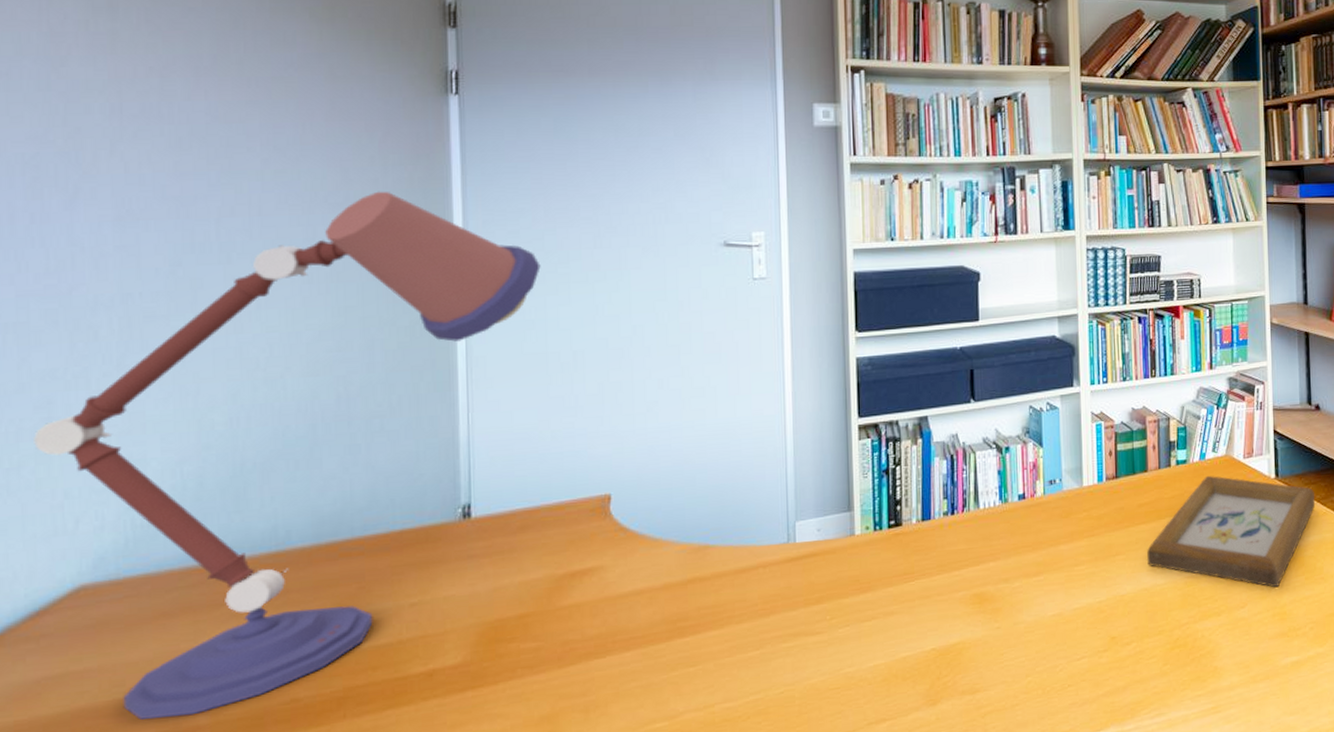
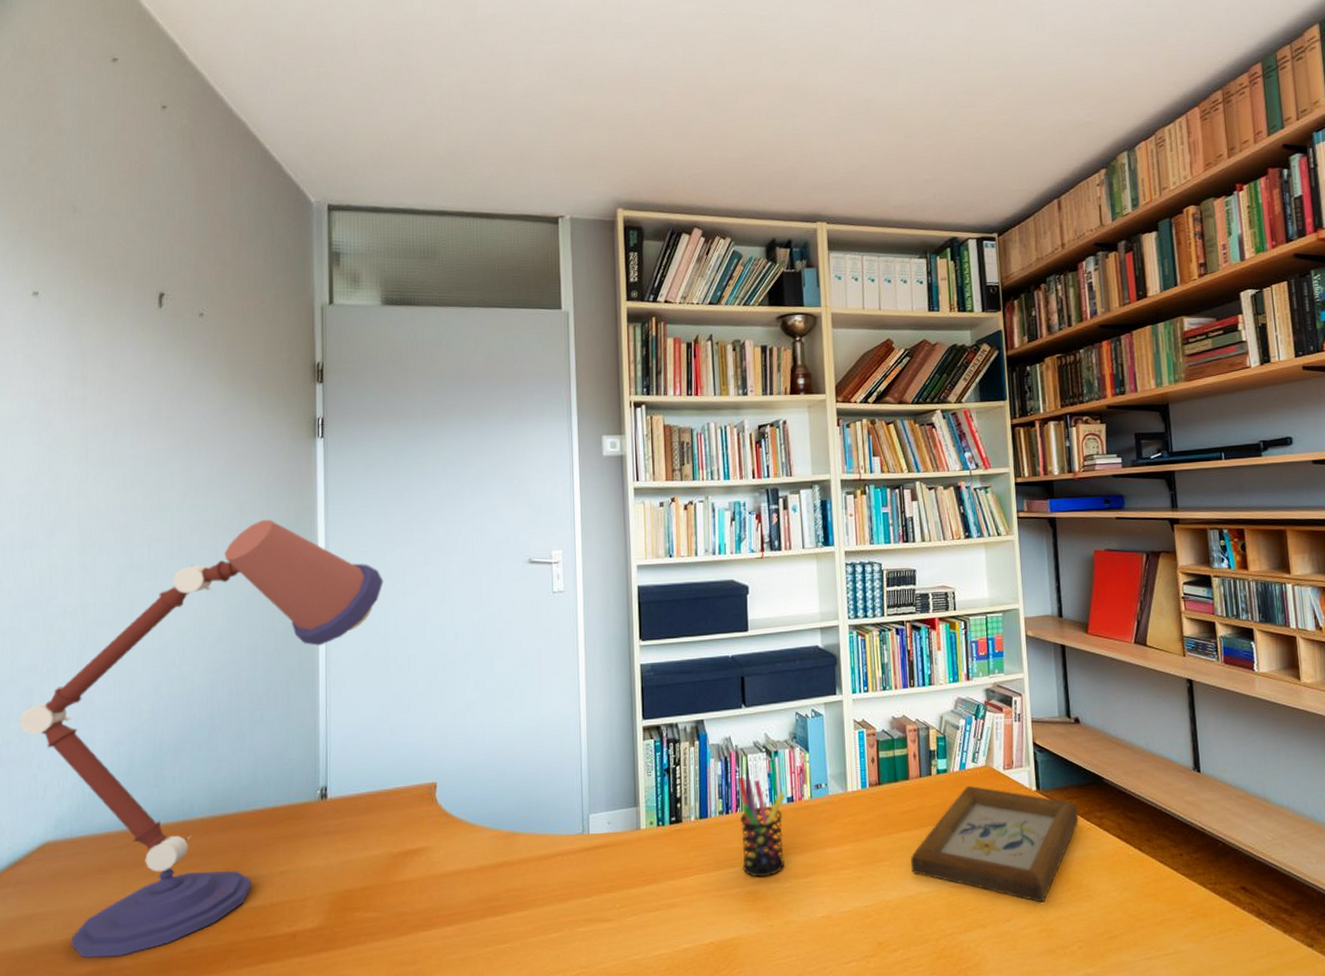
pen holder: none [965,475,1016,579] -> present [738,777,785,878]

